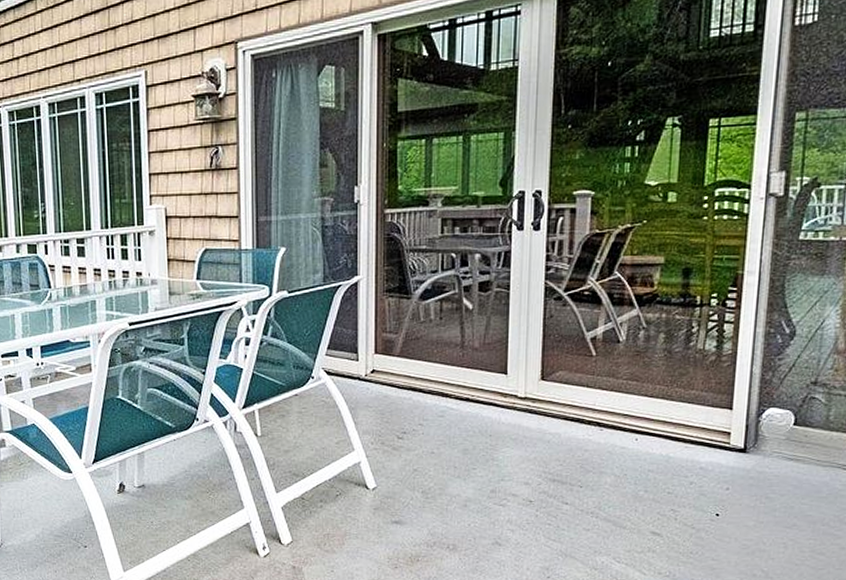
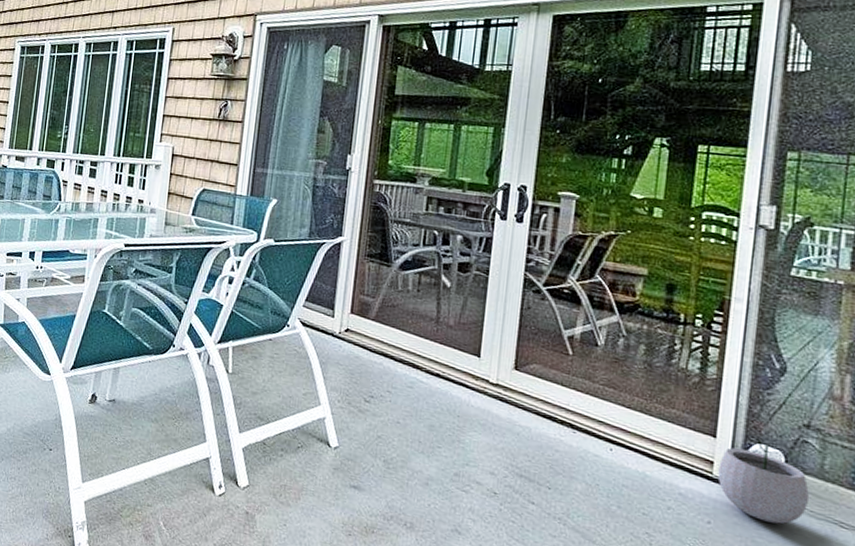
plant pot: none [734,404,816,478] -> present [717,439,809,524]

